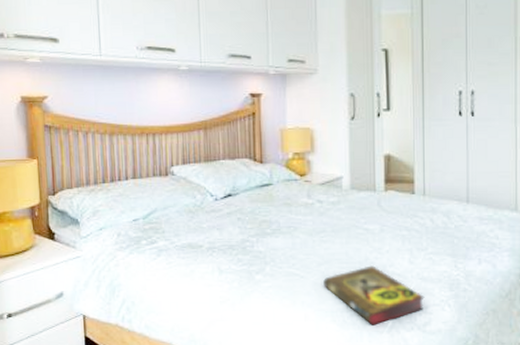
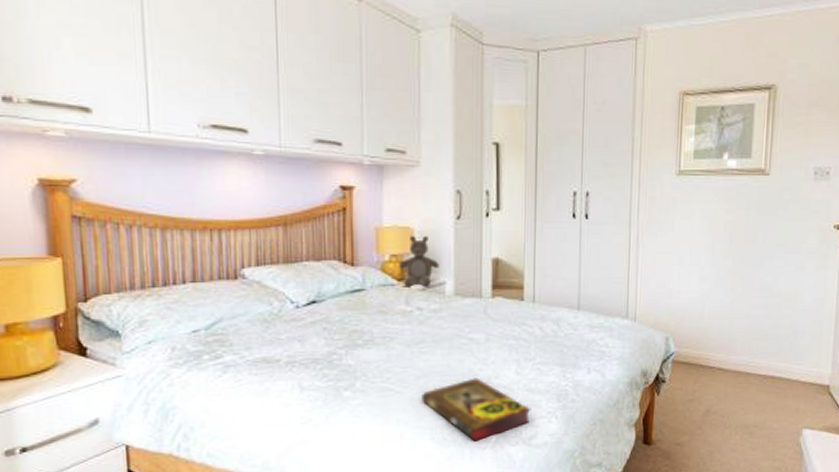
teddy bear: none [301,136,337,182] -> present [399,236,439,287]

